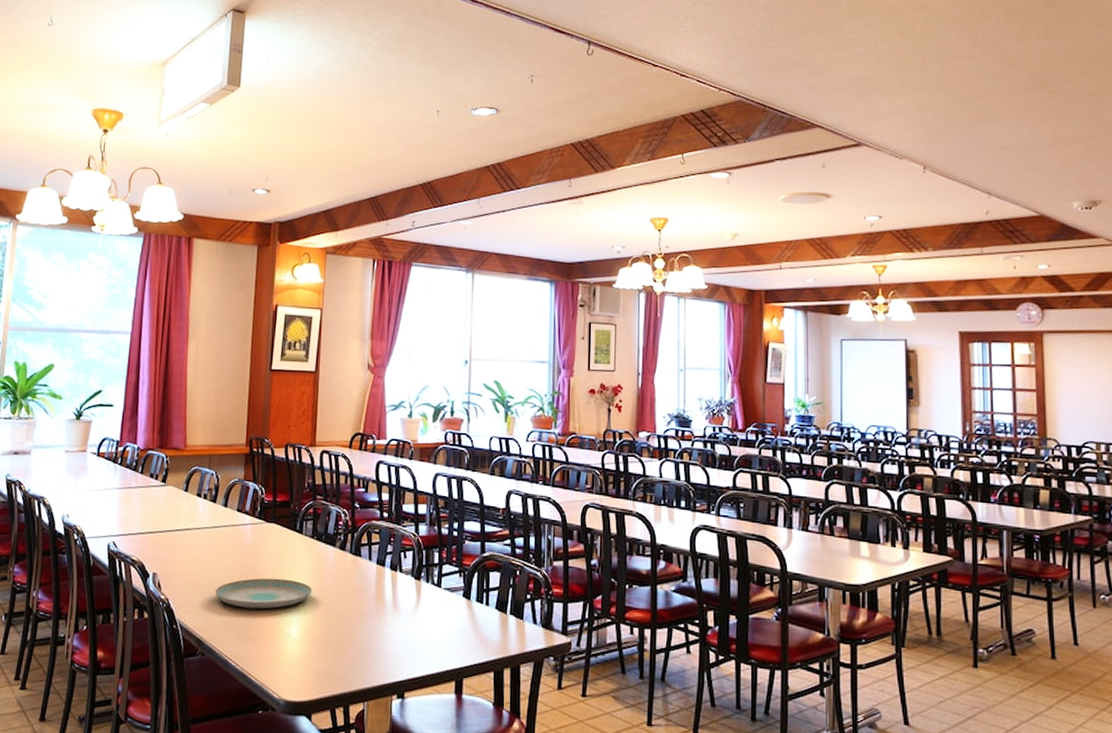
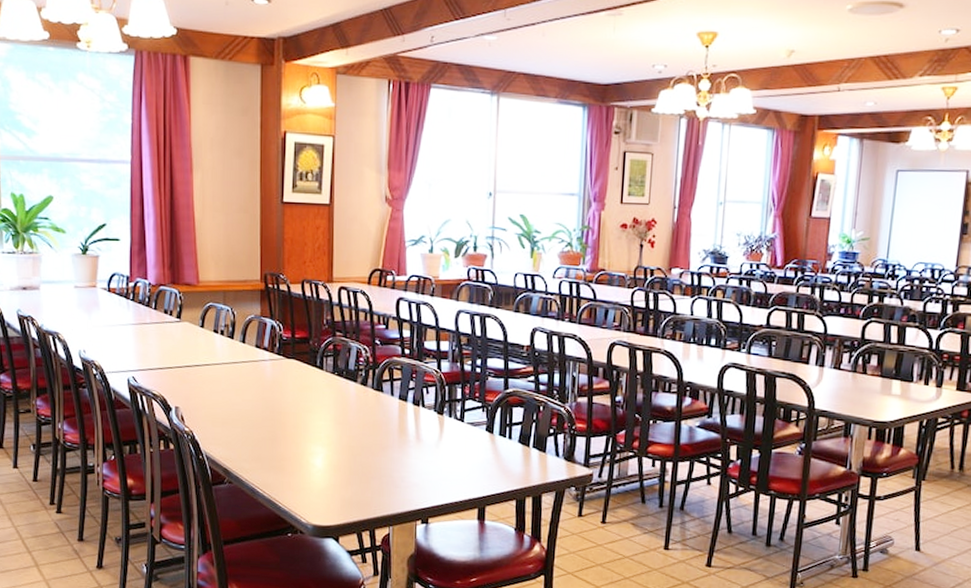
plate: present [214,578,312,609] -> none [238,412,335,442]

